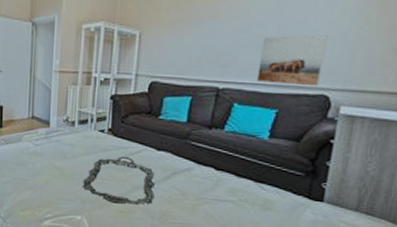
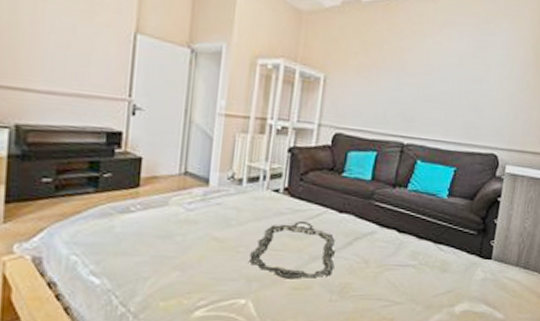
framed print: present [257,35,328,87] -> none [438,93,498,146]

